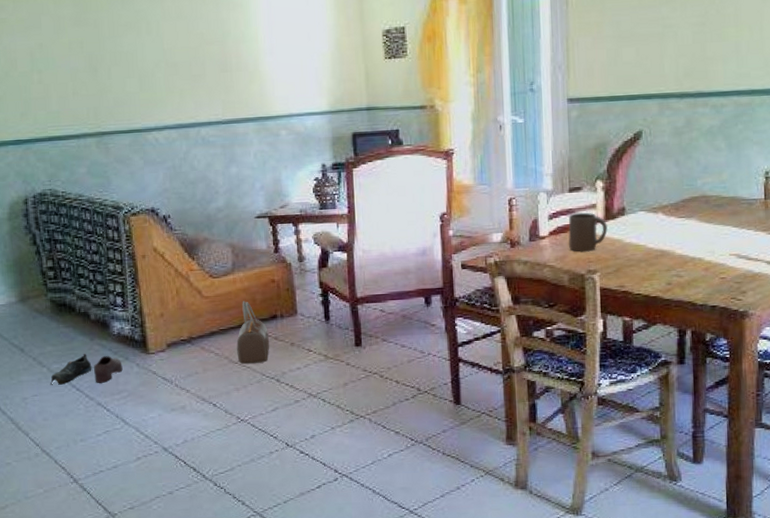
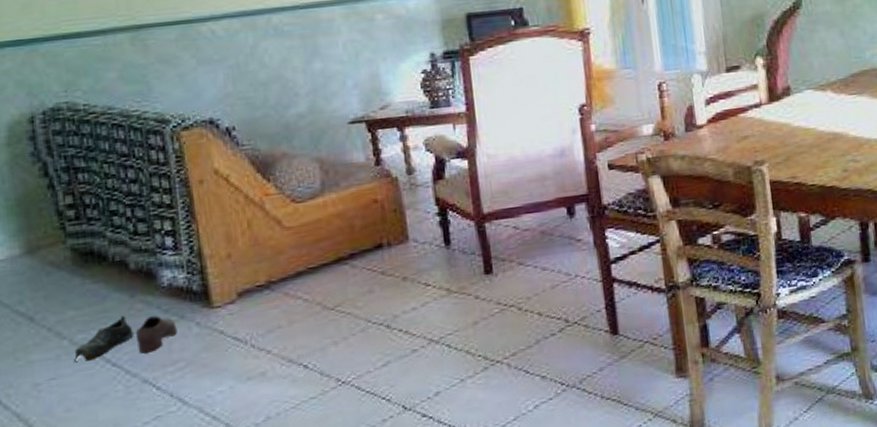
handbag: present [236,301,270,365] -> none [331,229,376,311]
cup: present [568,212,608,252] -> none [728,94,773,141]

